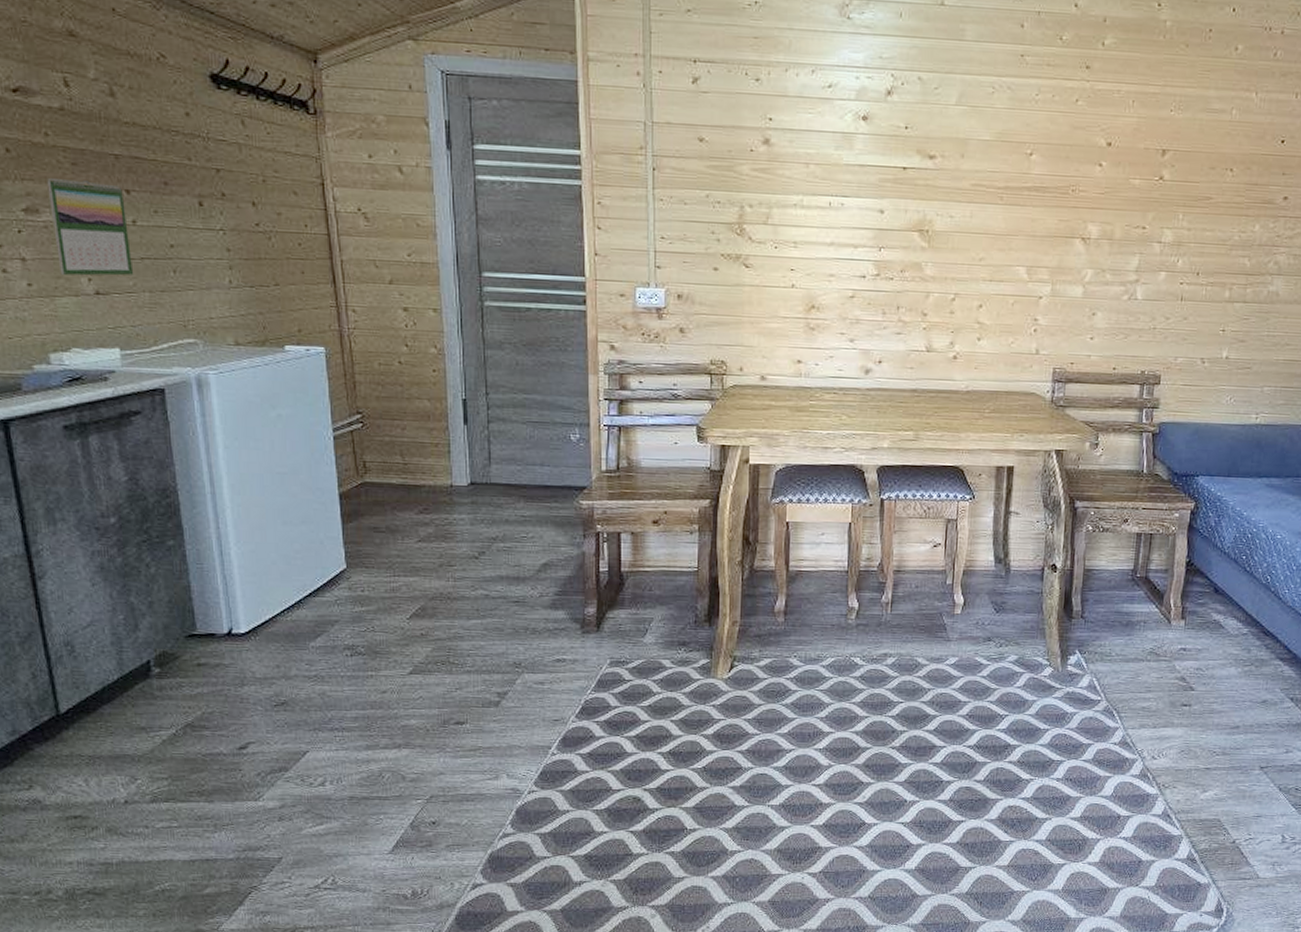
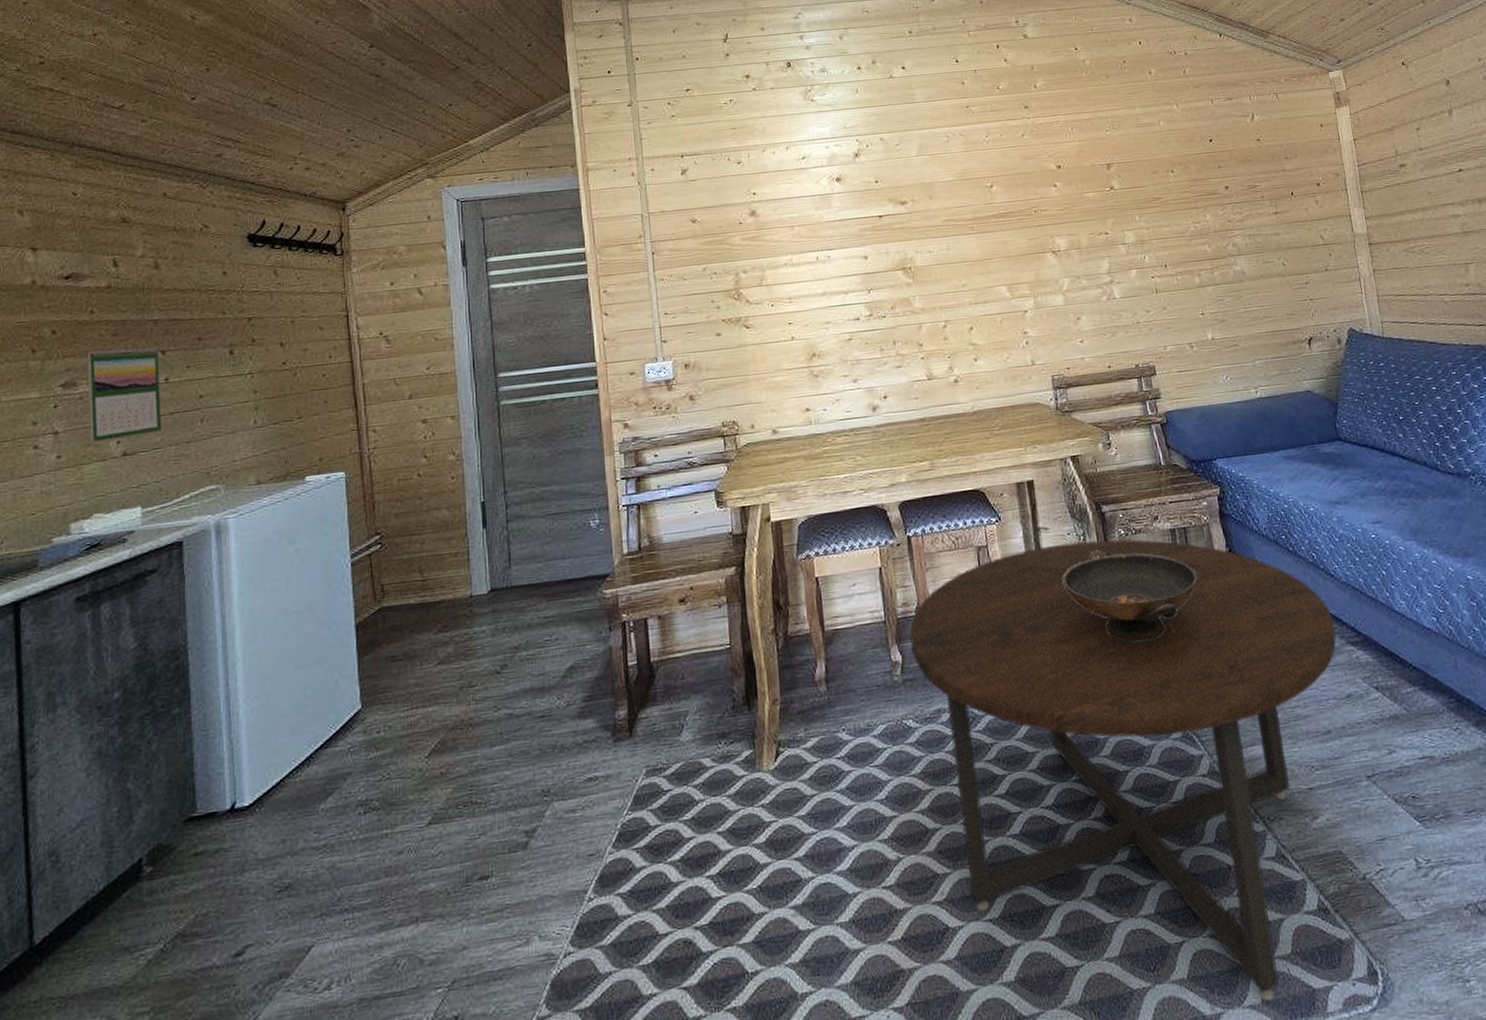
coffee table: none [868,529,1270,915] -> present [909,539,1337,1001]
decorative bowl: none [1023,541,1152,627] -> present [1063,551,1198,642]

